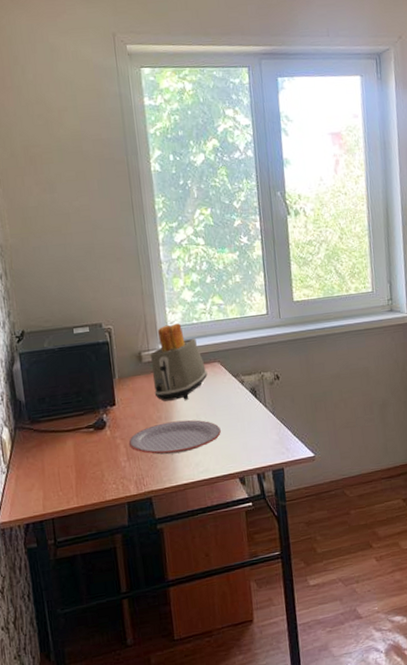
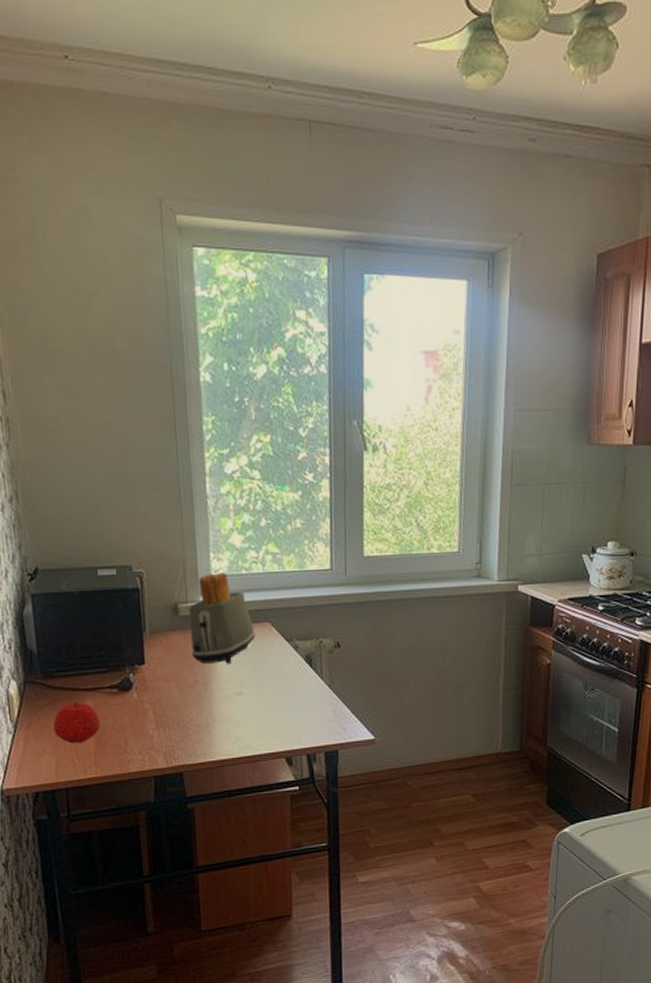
apple: none [40,441,80,479] -> present [53,701,101,744]
plate: present [128,419,221,455] -> none [158,687,268,726]

